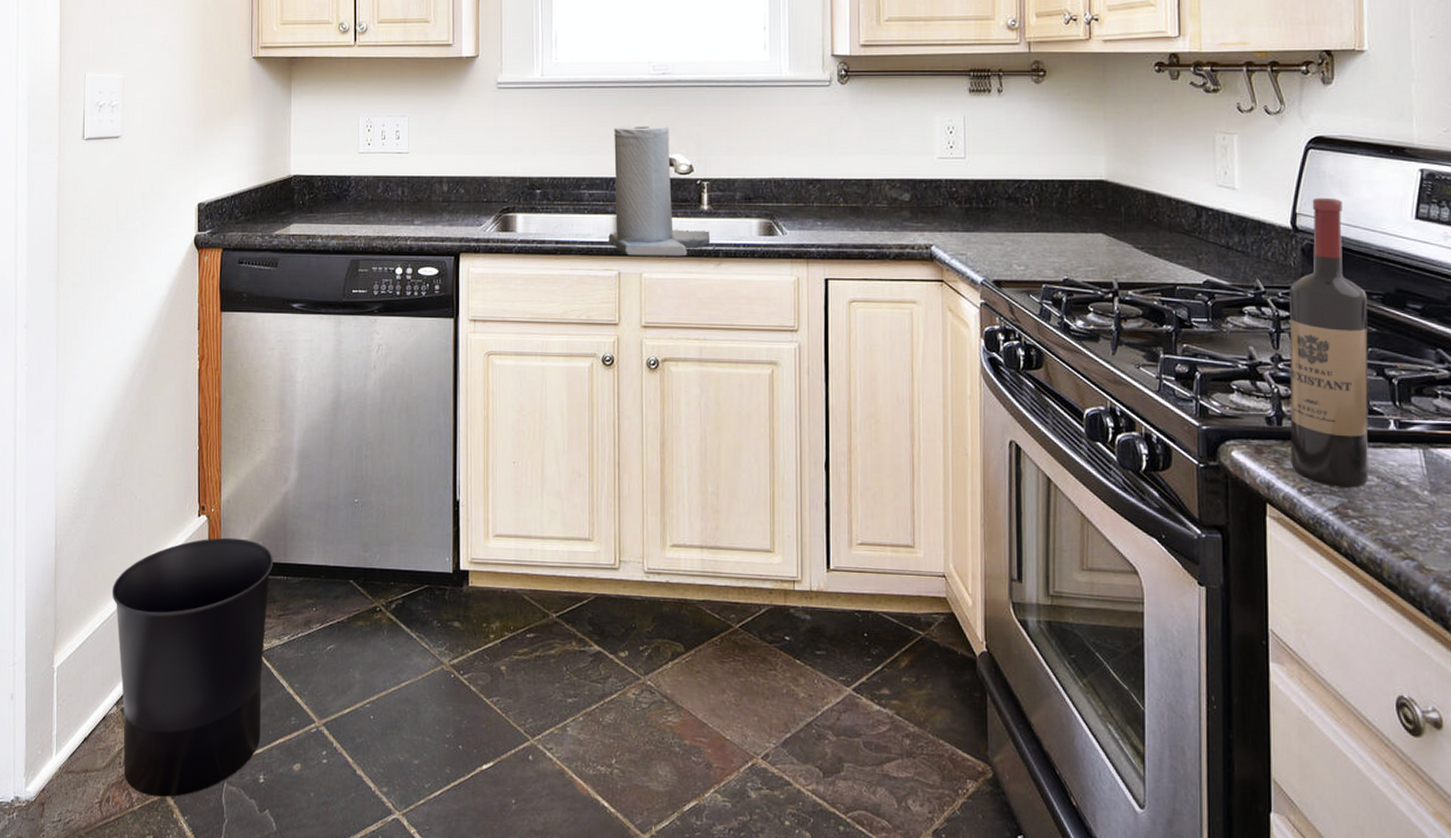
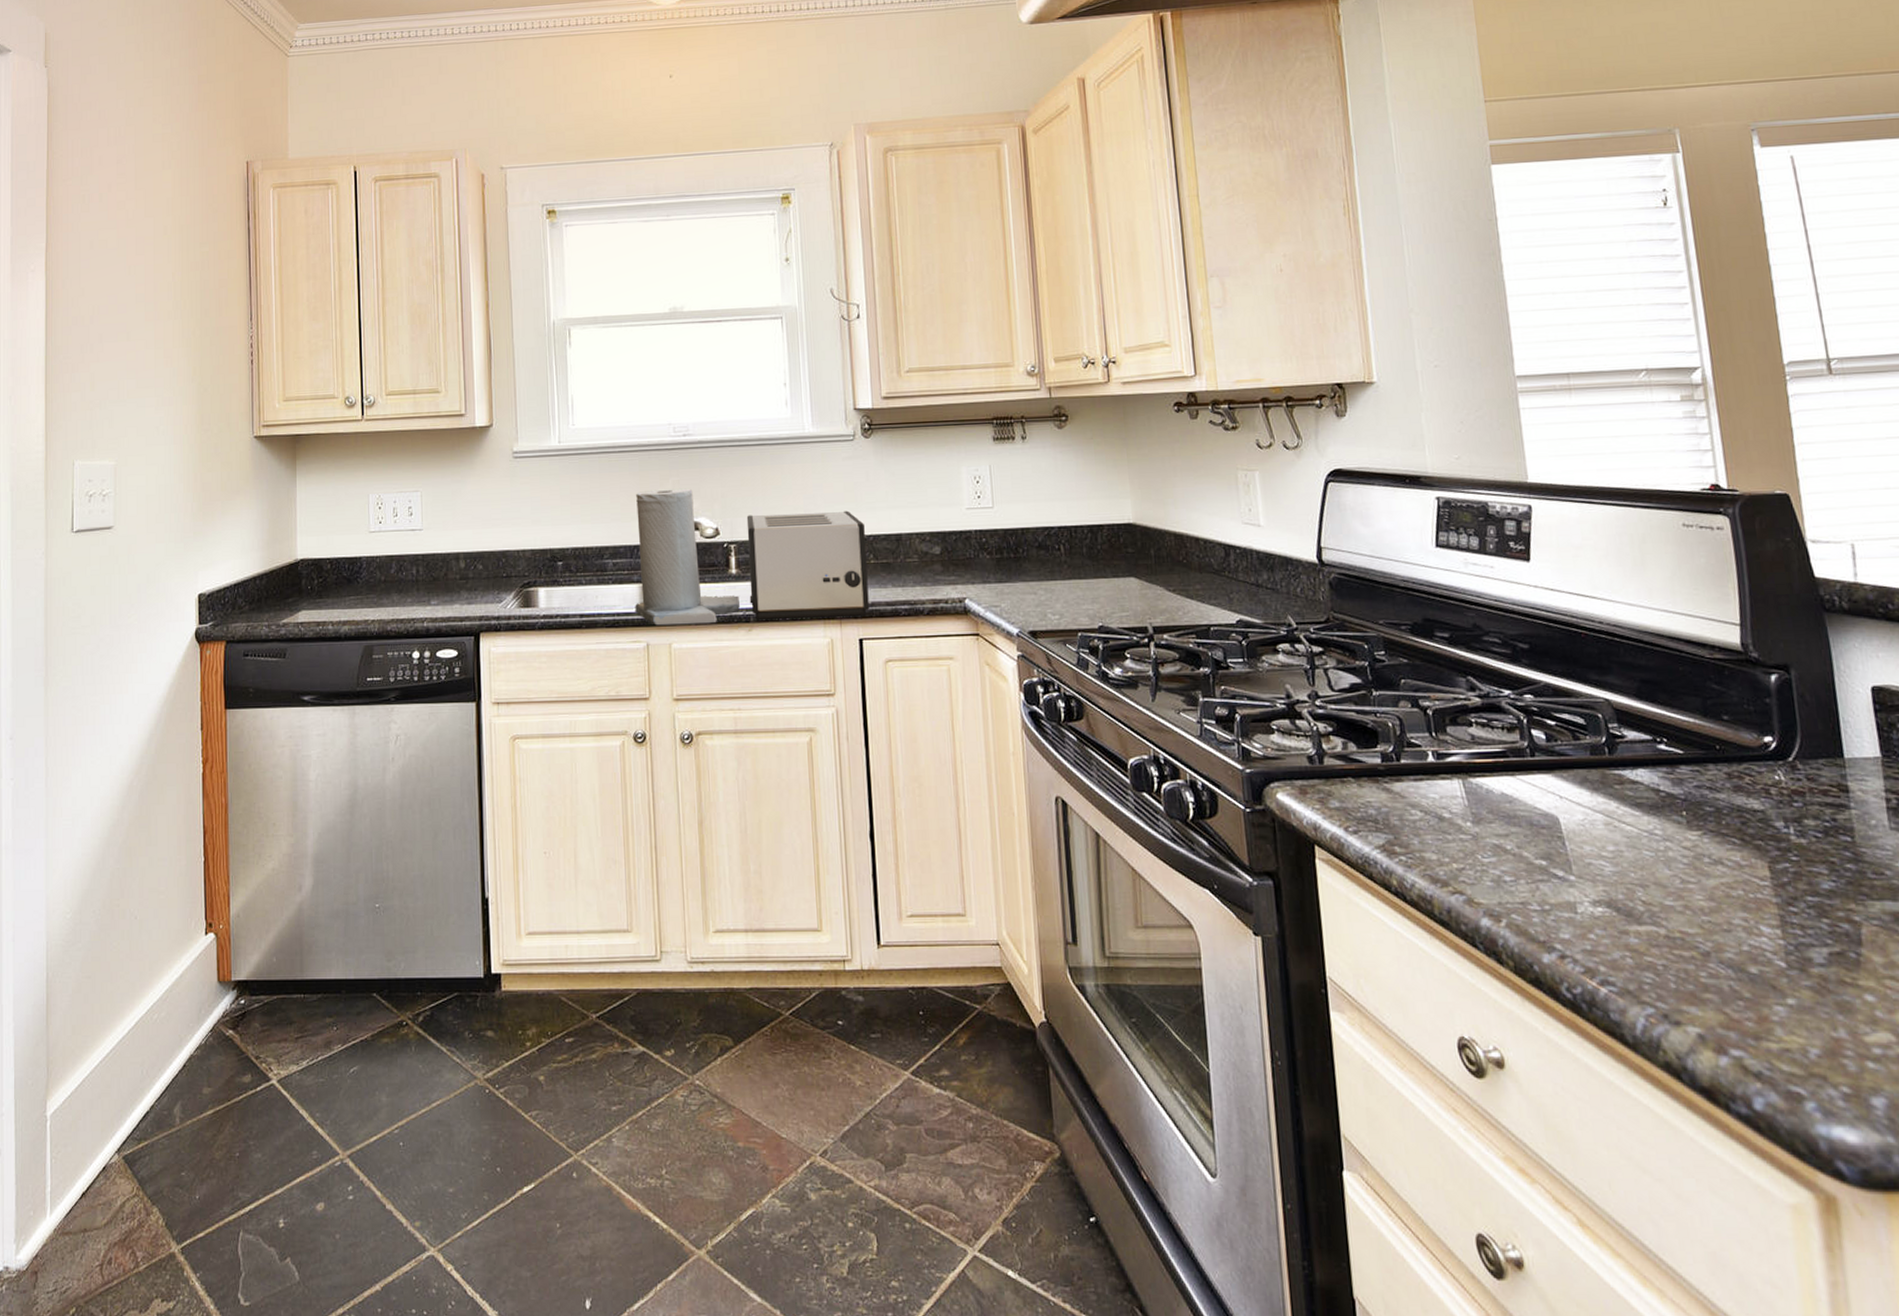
waste bin: present [111,537,273,798] -> none [110,956,288,1254]
toaster: none [719,154,838,258] -> present [746,510,870,621]
wine bottle: present [1289,197,1369,488] -> none [1320,530,1412,824]

